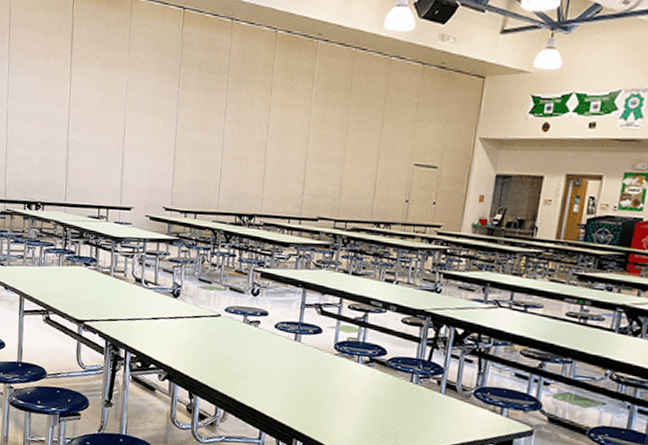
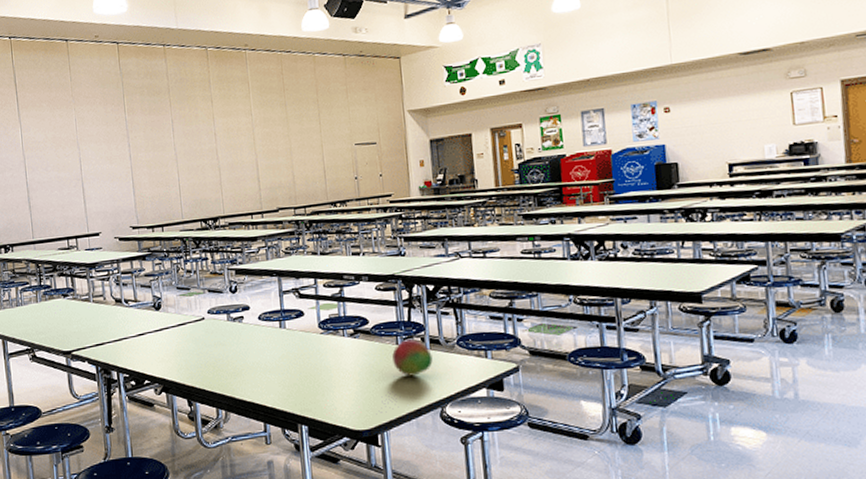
fruit: none [403,379,445,417] -> present [392,339,433,376]

